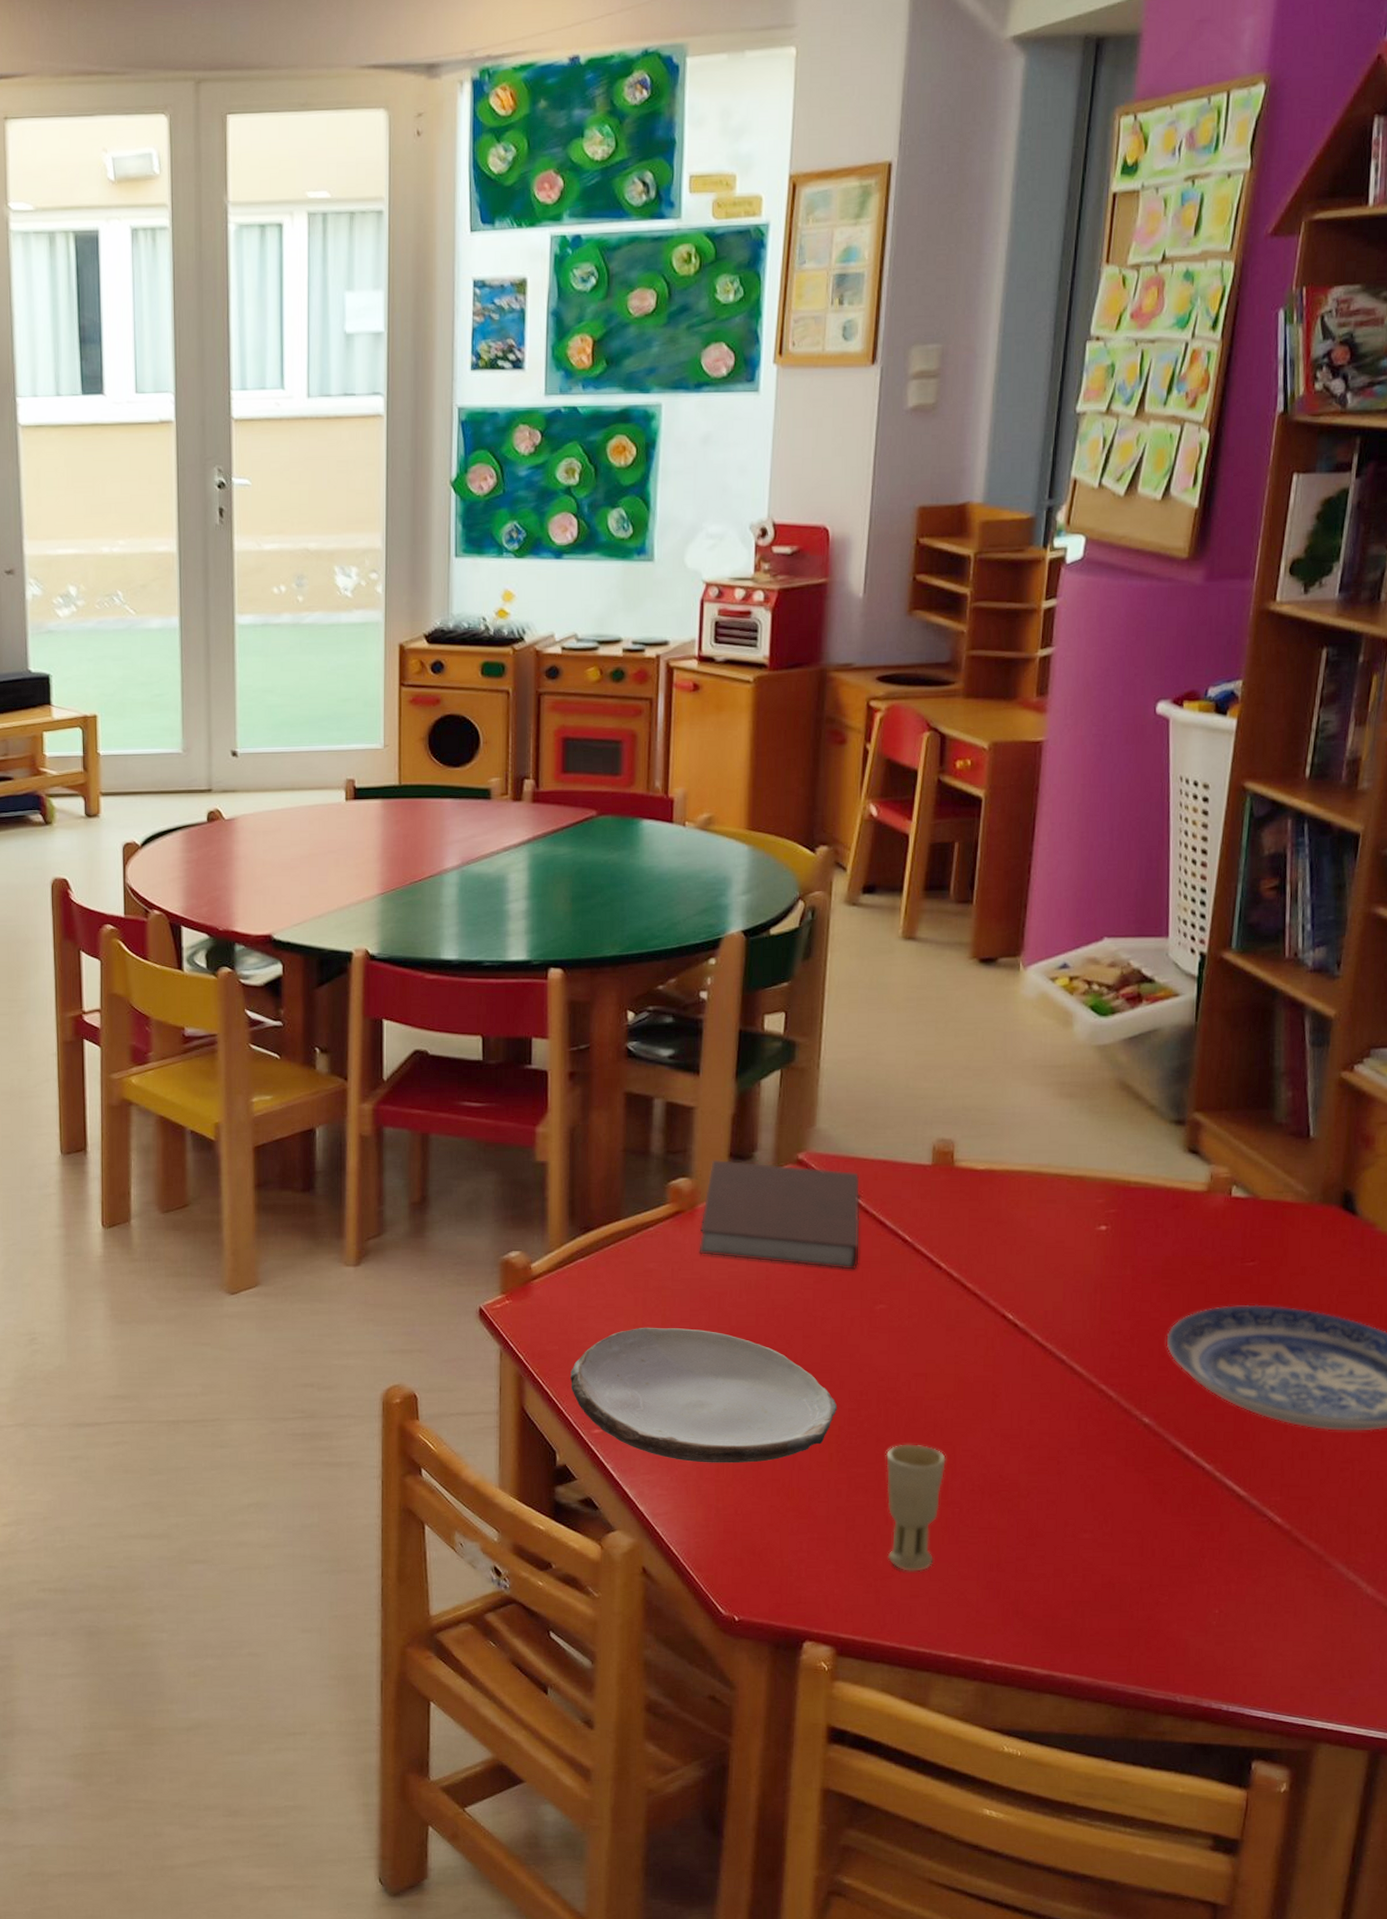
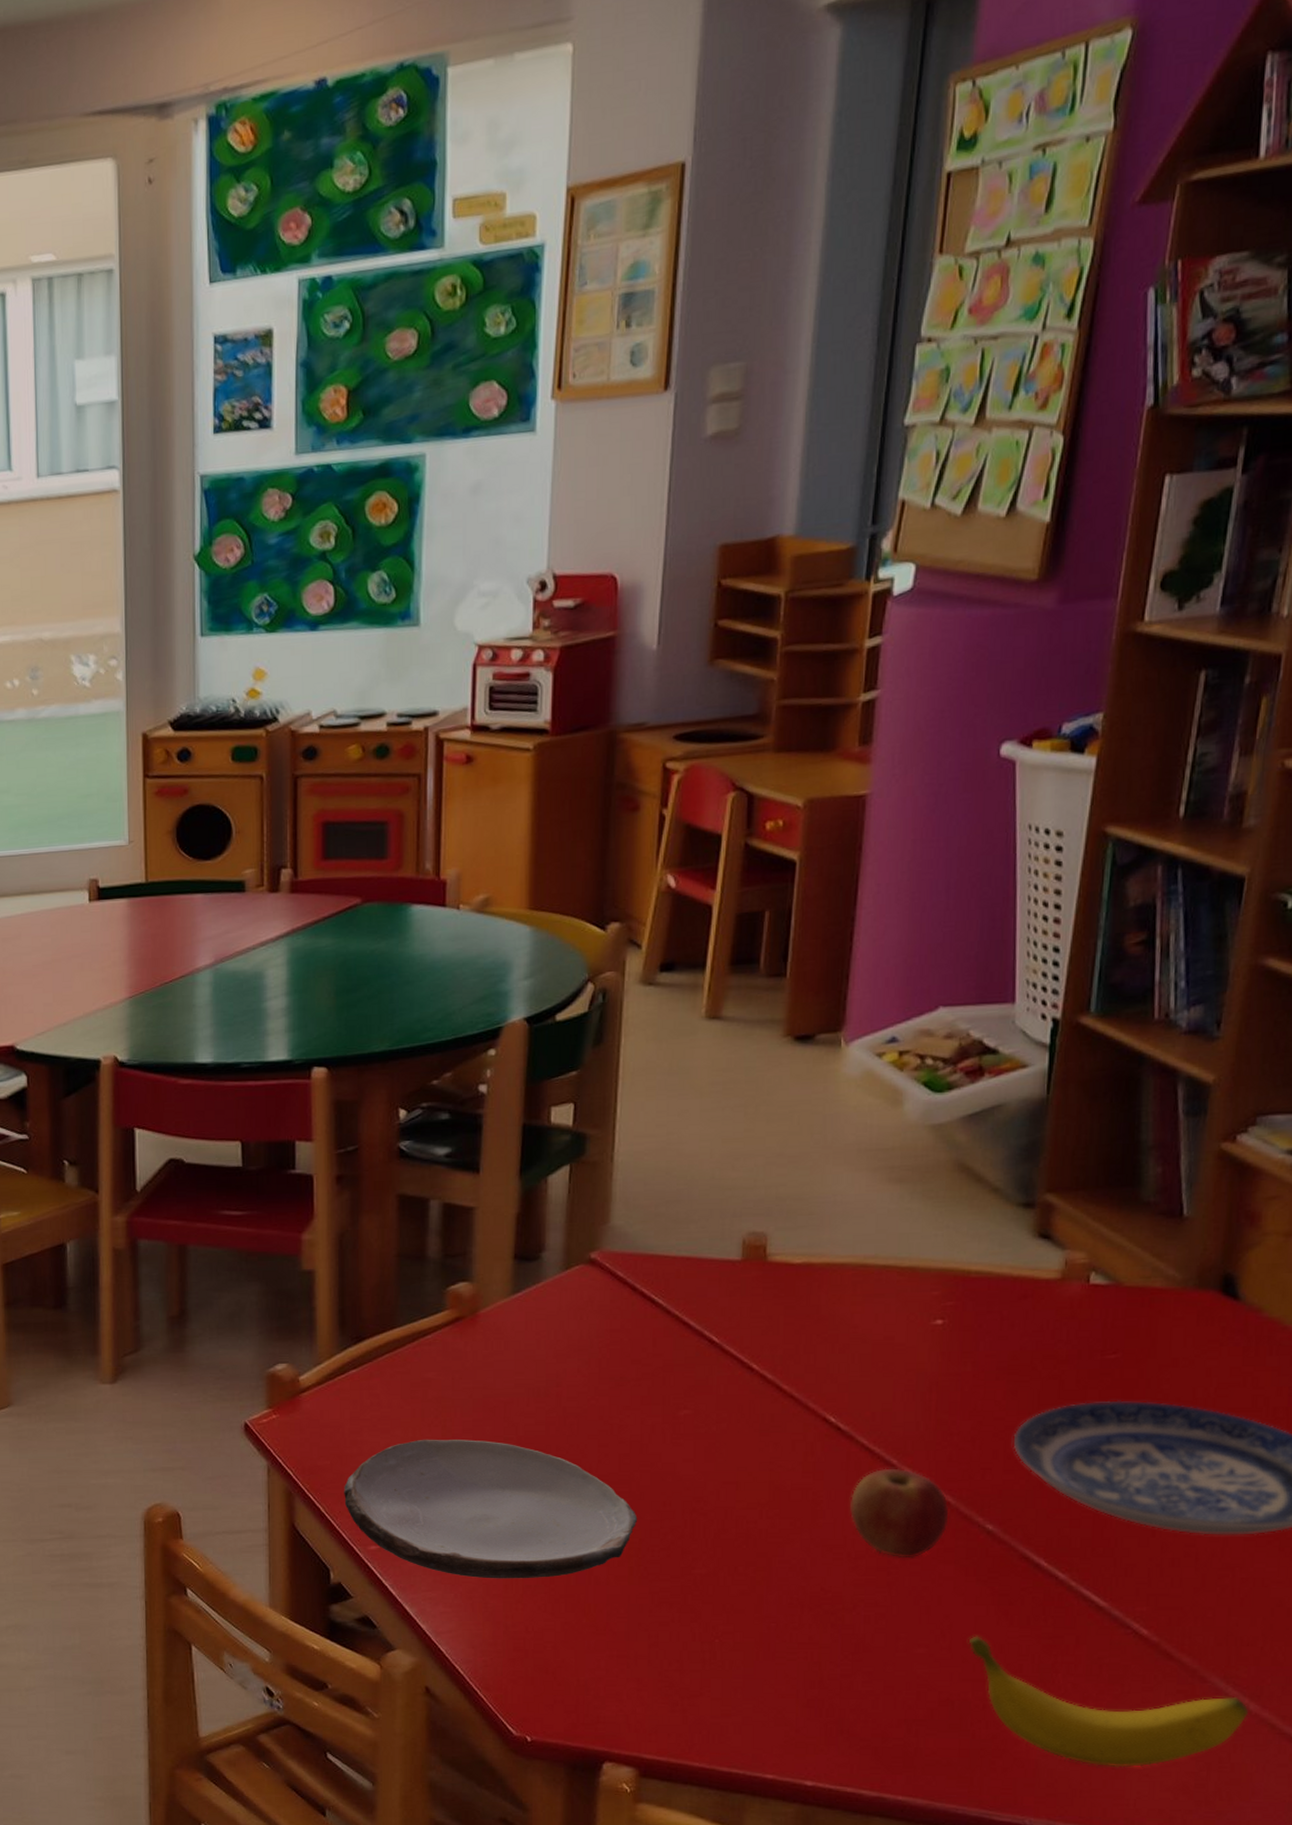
notebook: present [699,1159,860,1270] -> none [482,1261,661,1374]
cup: present [886,1444,947,1572] -> none [693,1556,761,1690]
apple: none [1025,1363,1111,1449] -> present [850,1468,949,1559]
banana: none [1127,1522,1367,1647] -> present [968,1636,1250,1768]

